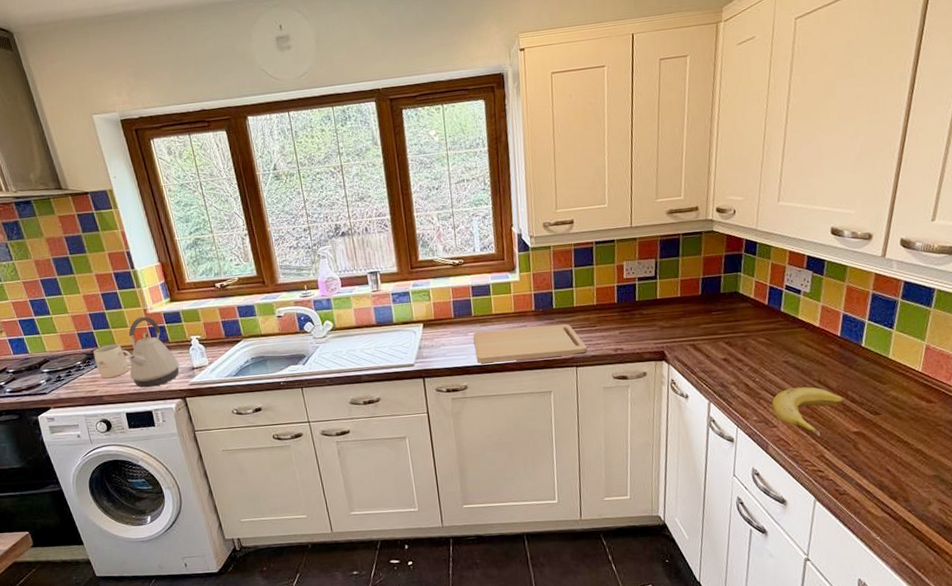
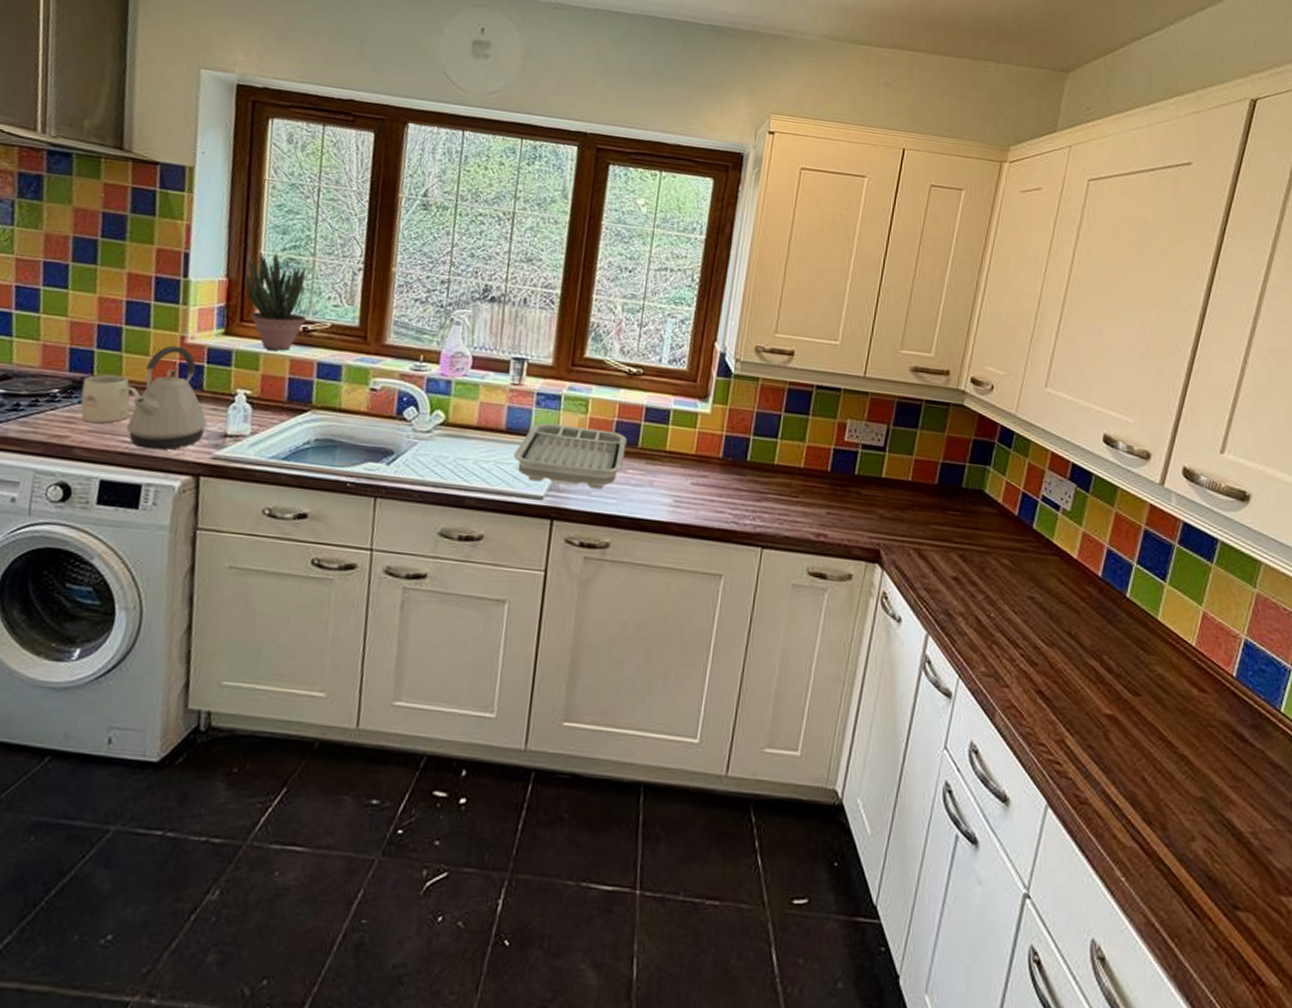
potted plant: none [168,238,220,306] -> present [244,252,306,351]
dish rack: none [386,309,464,355] -> present [513,423,627,489]
cutting board: present [473,323,588,364] -> none [631,470,782,533]
fruit: present [771,387,844,437] -> none [1006,635,1098,713]

